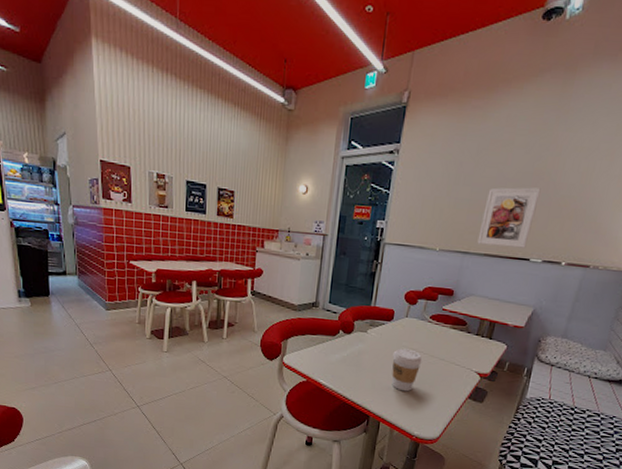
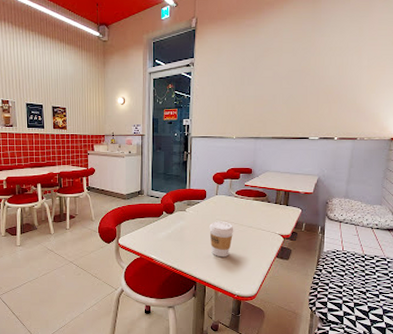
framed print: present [477,187,541,248] -> none [265,82,309,130]

